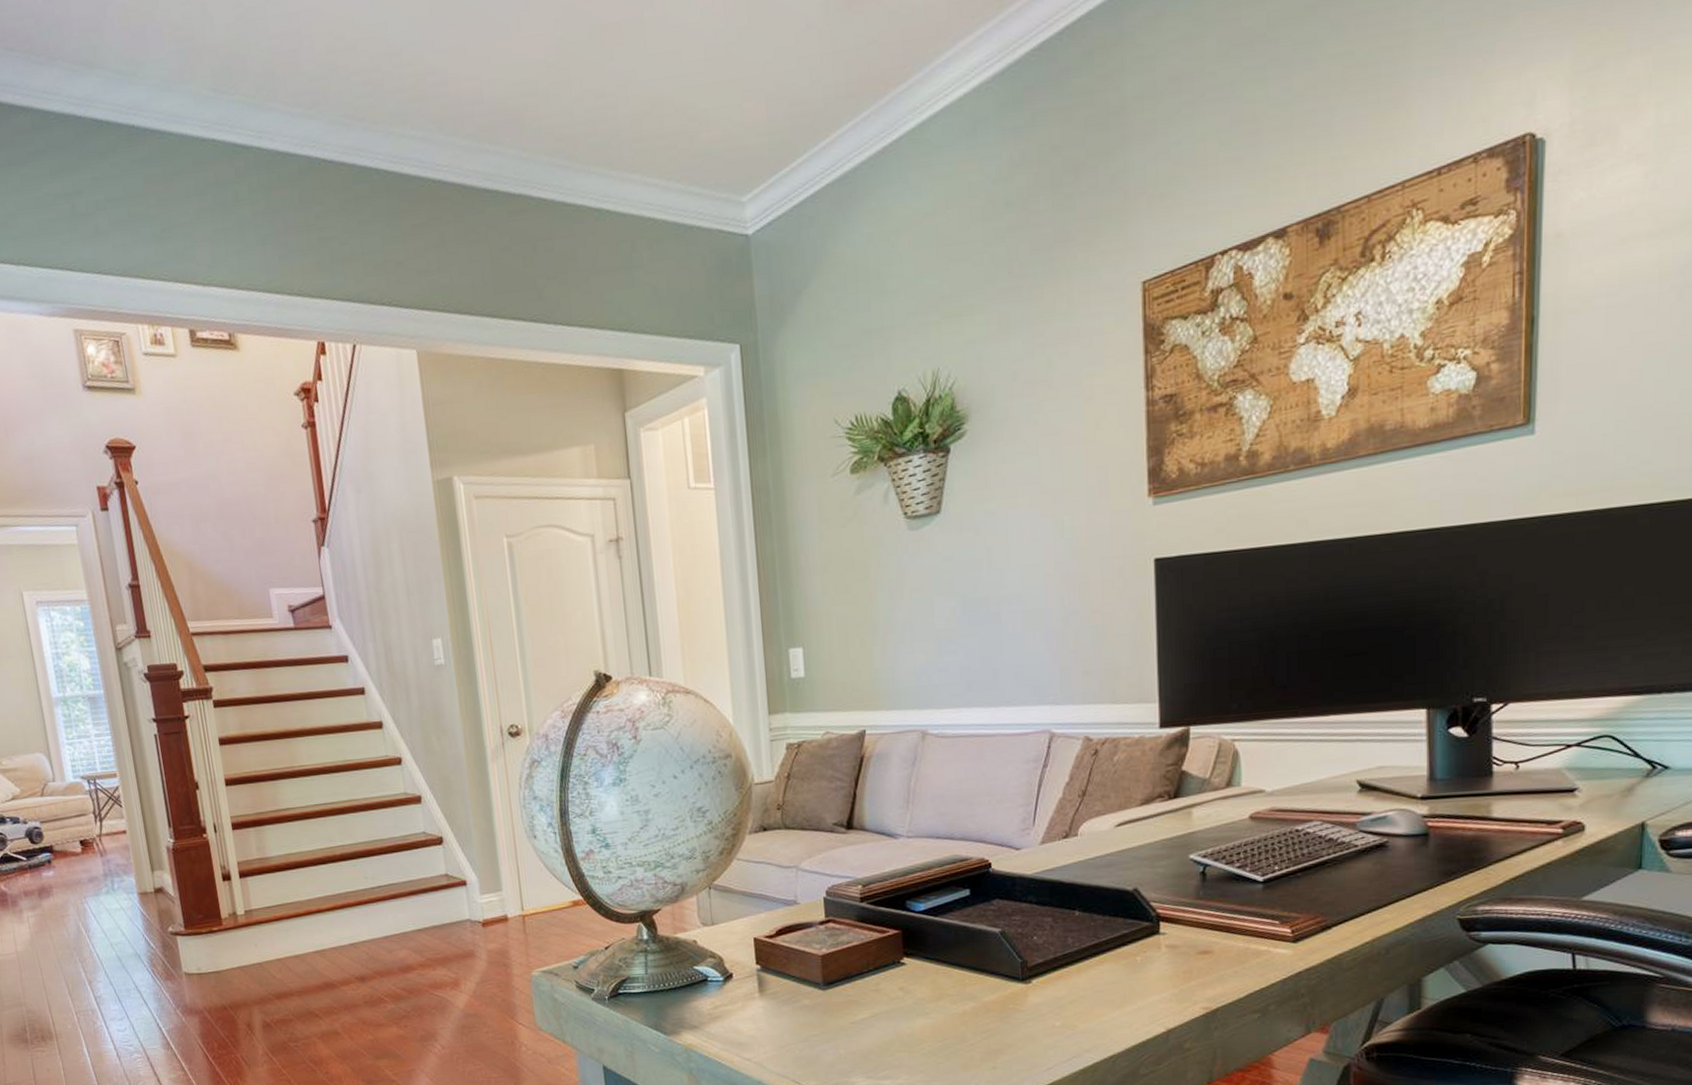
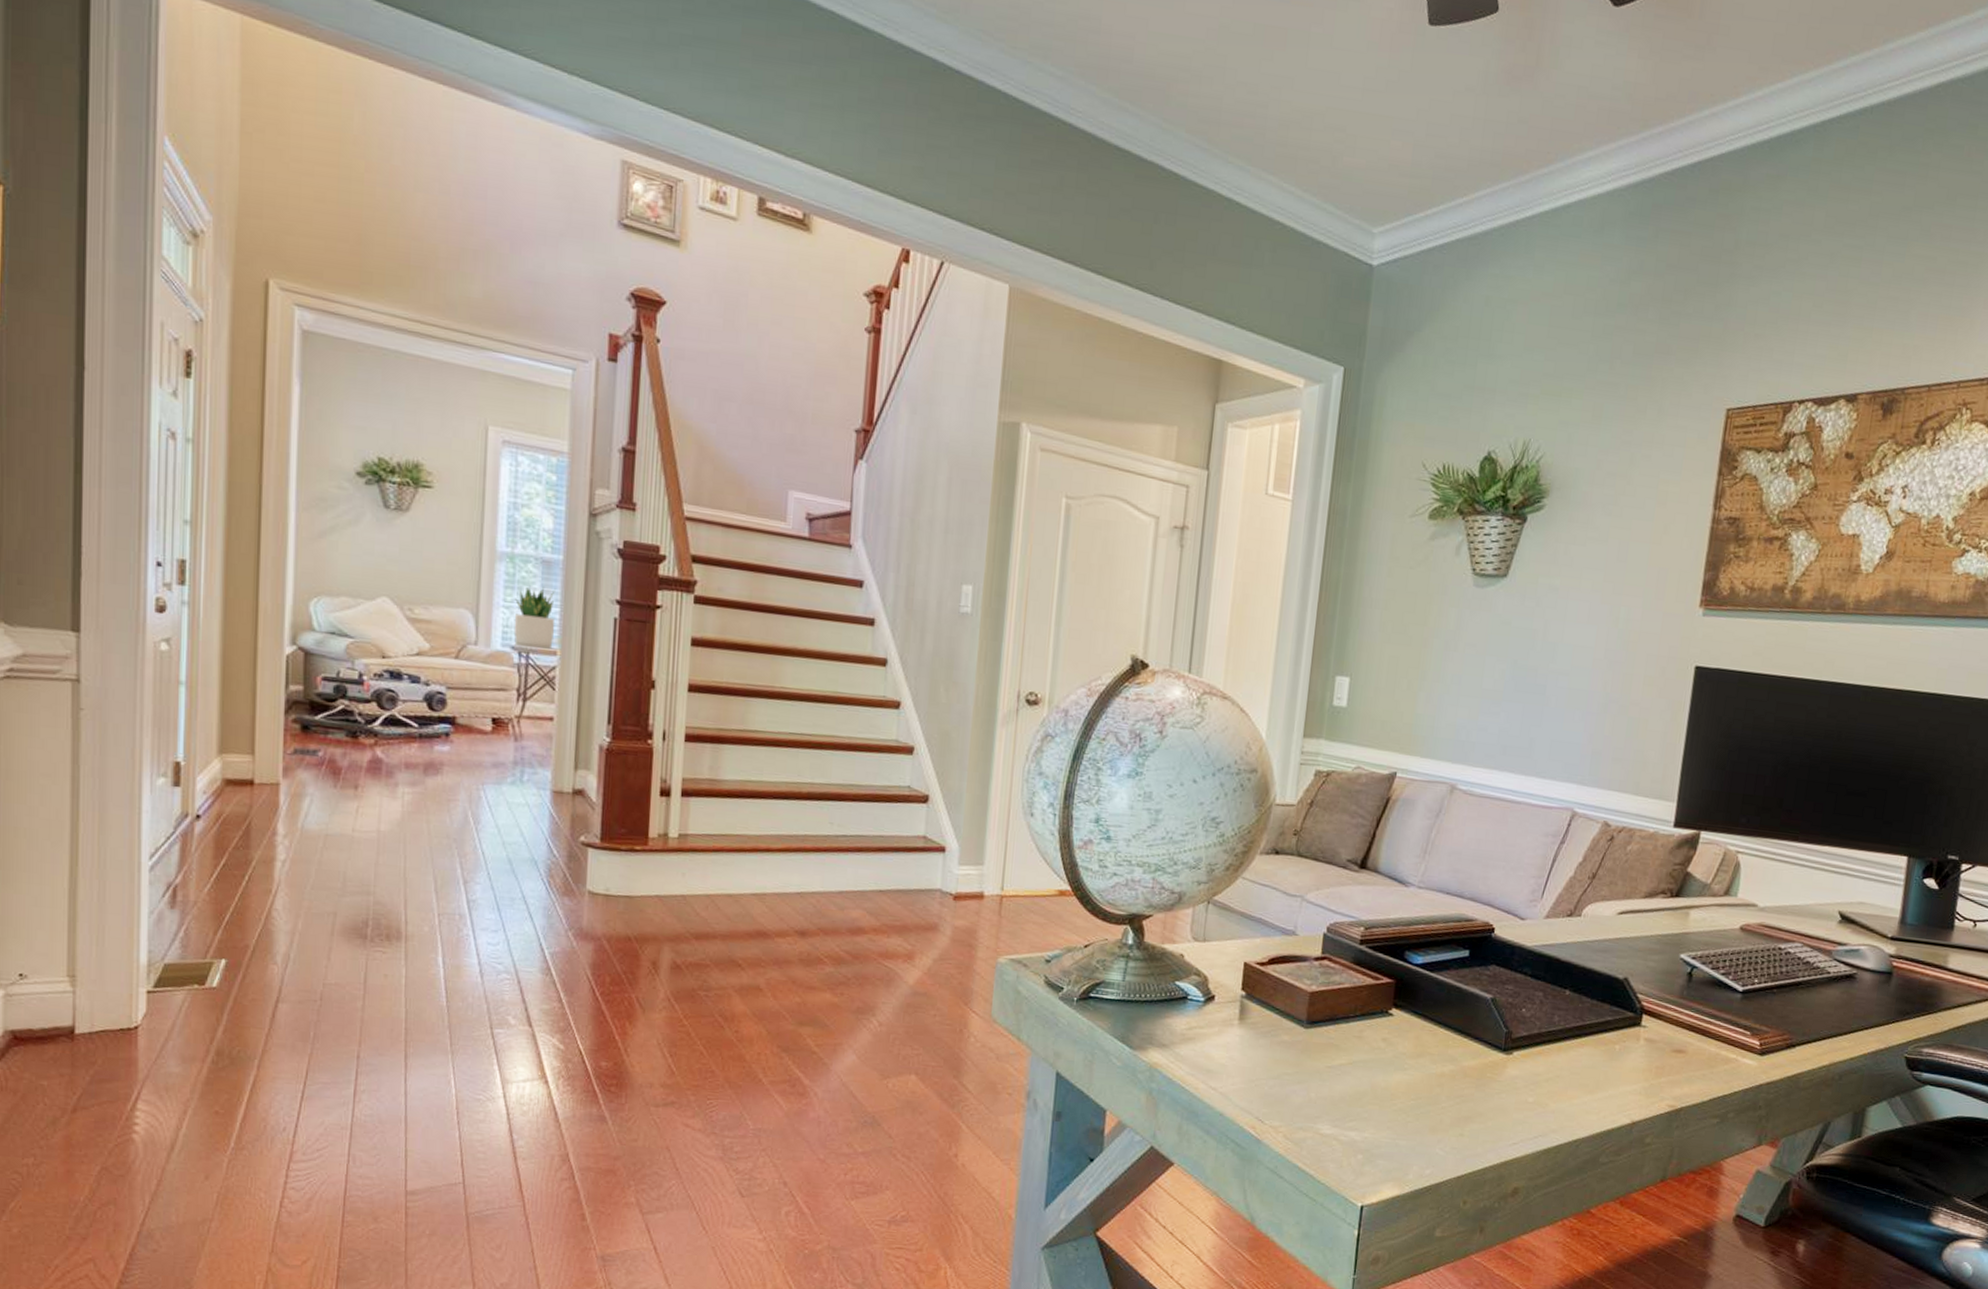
planter: none [75,720,112,776] -> present [514,587,556,650]

